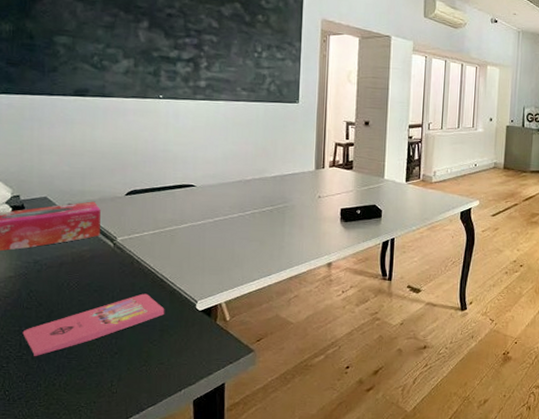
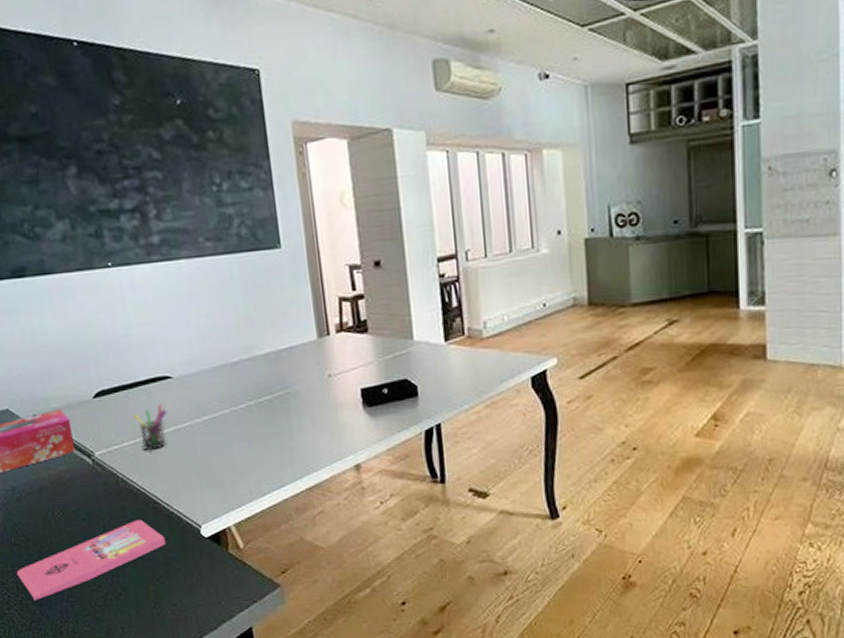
pen holder: none [156,205,187,240] -> present [132,404,168,451]

